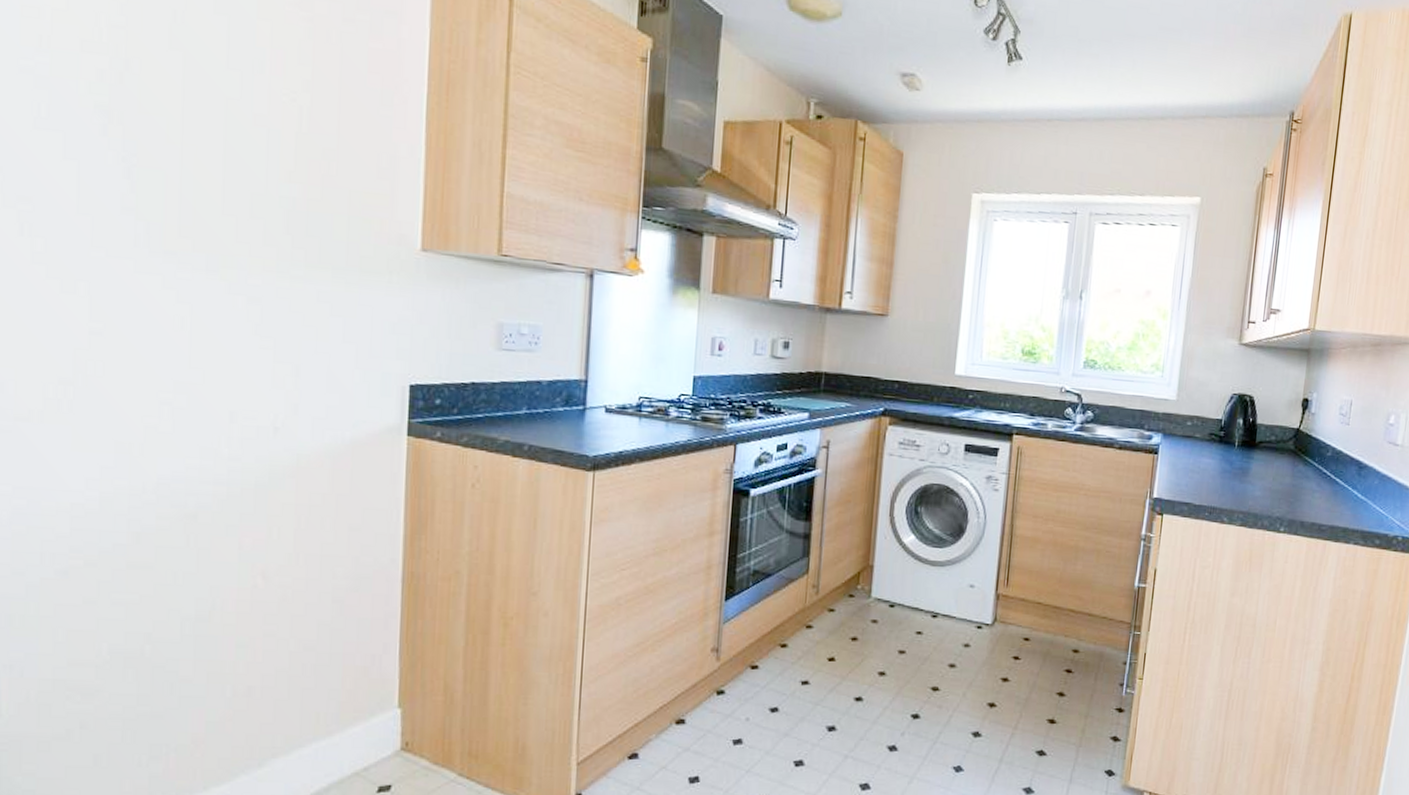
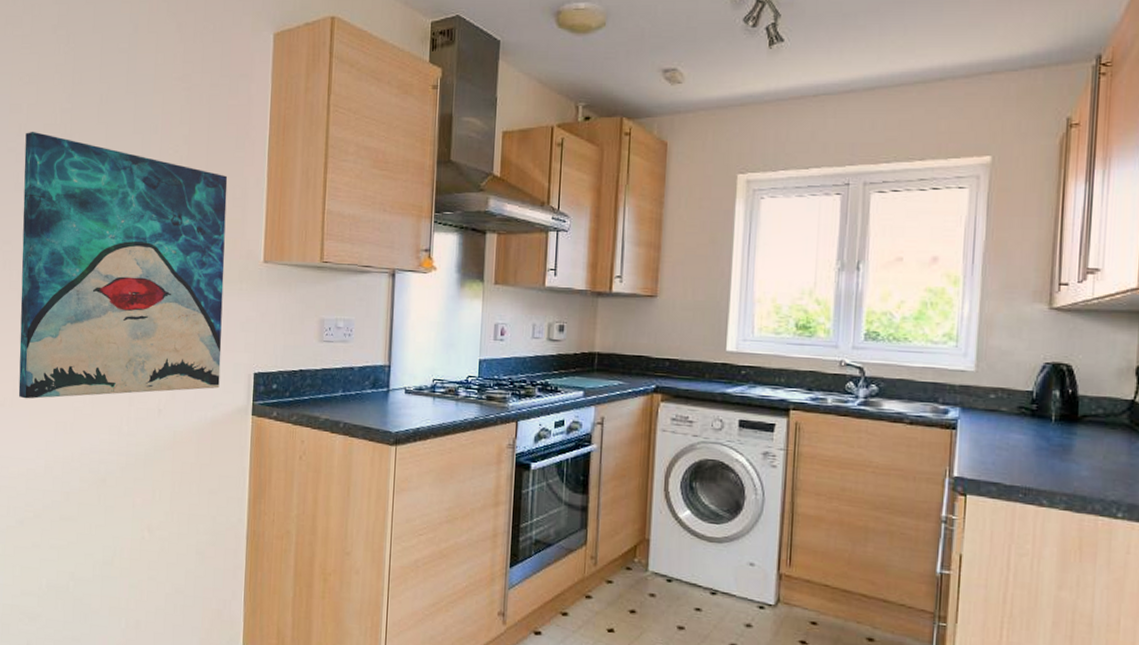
wall art: none [49,47,370,412] -> present [18,131,228,399]

